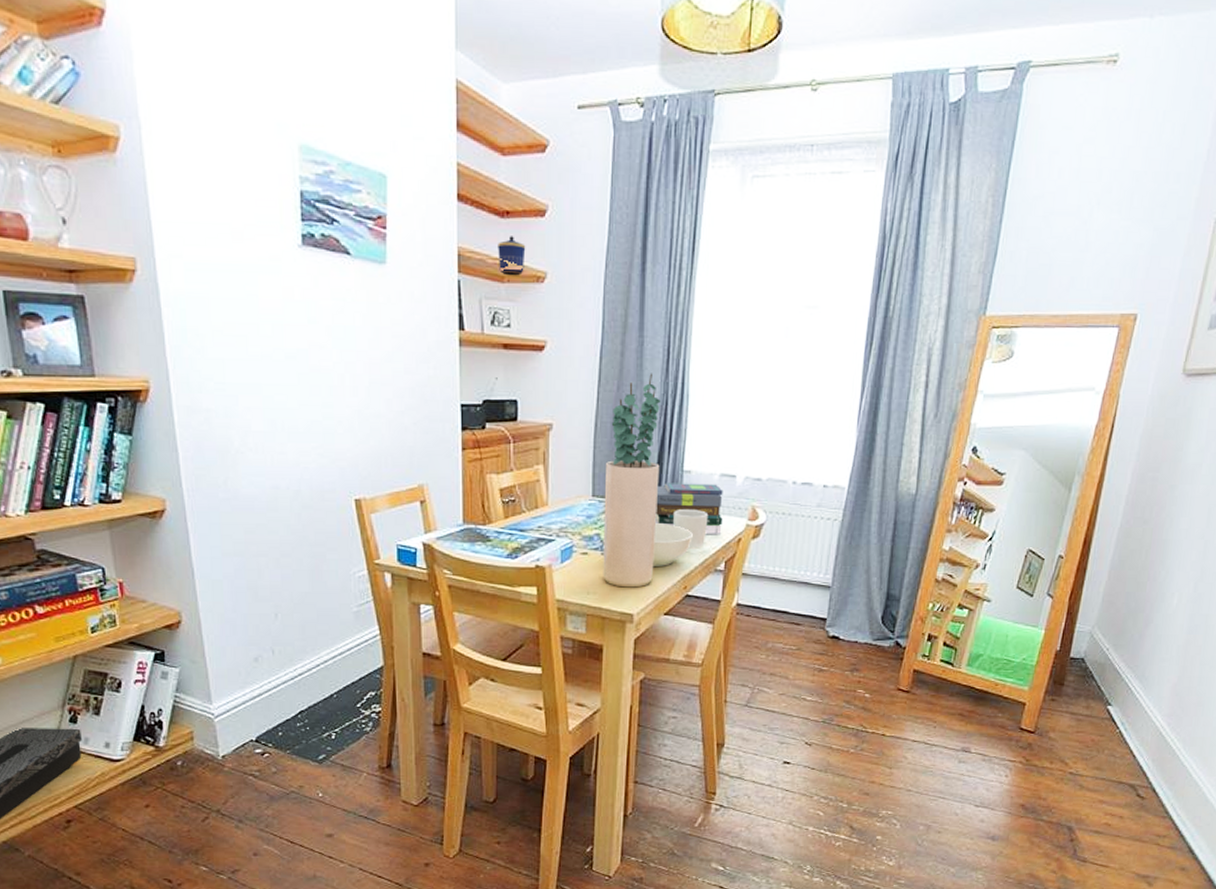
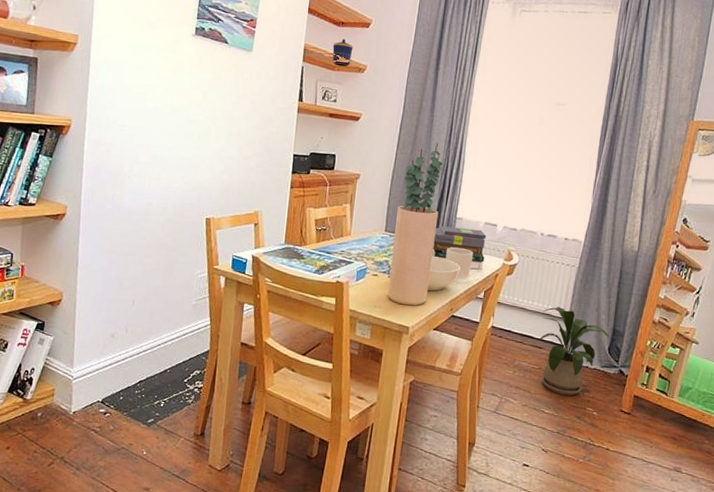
house plant: none [793,573,883,678] -> present [537,307,610,396]

